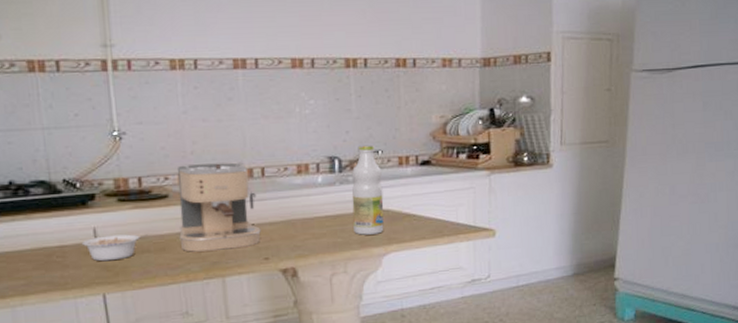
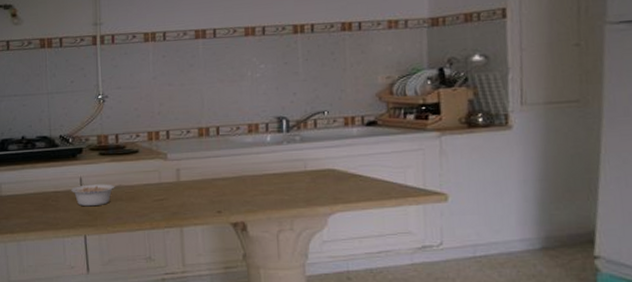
coffee maker: present [177,162,261,252] -> none [146,121,215,202]
bottle: present [351,145,384,235] -> none [298,105,330,194]

